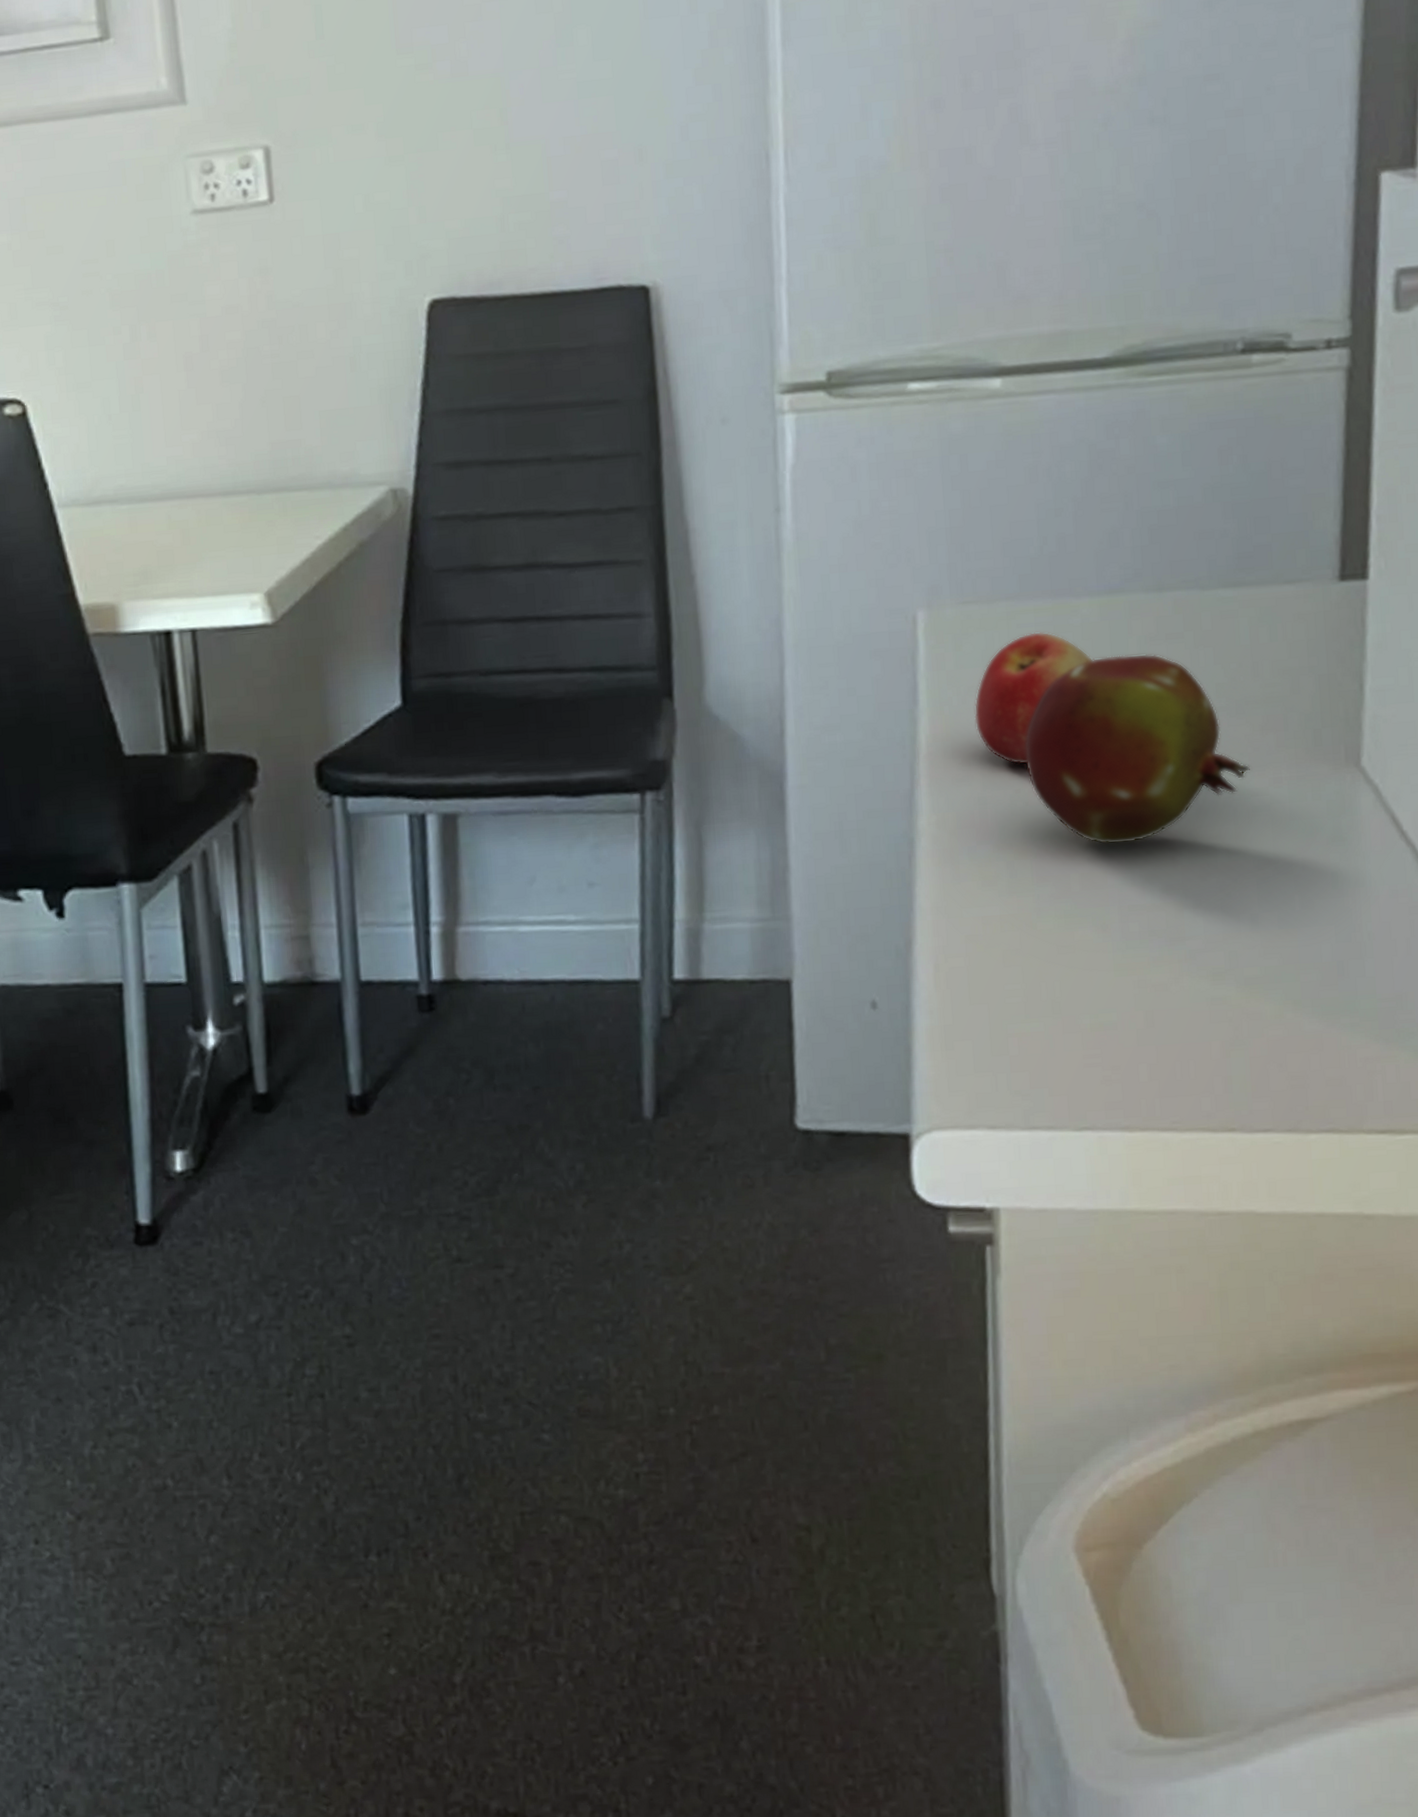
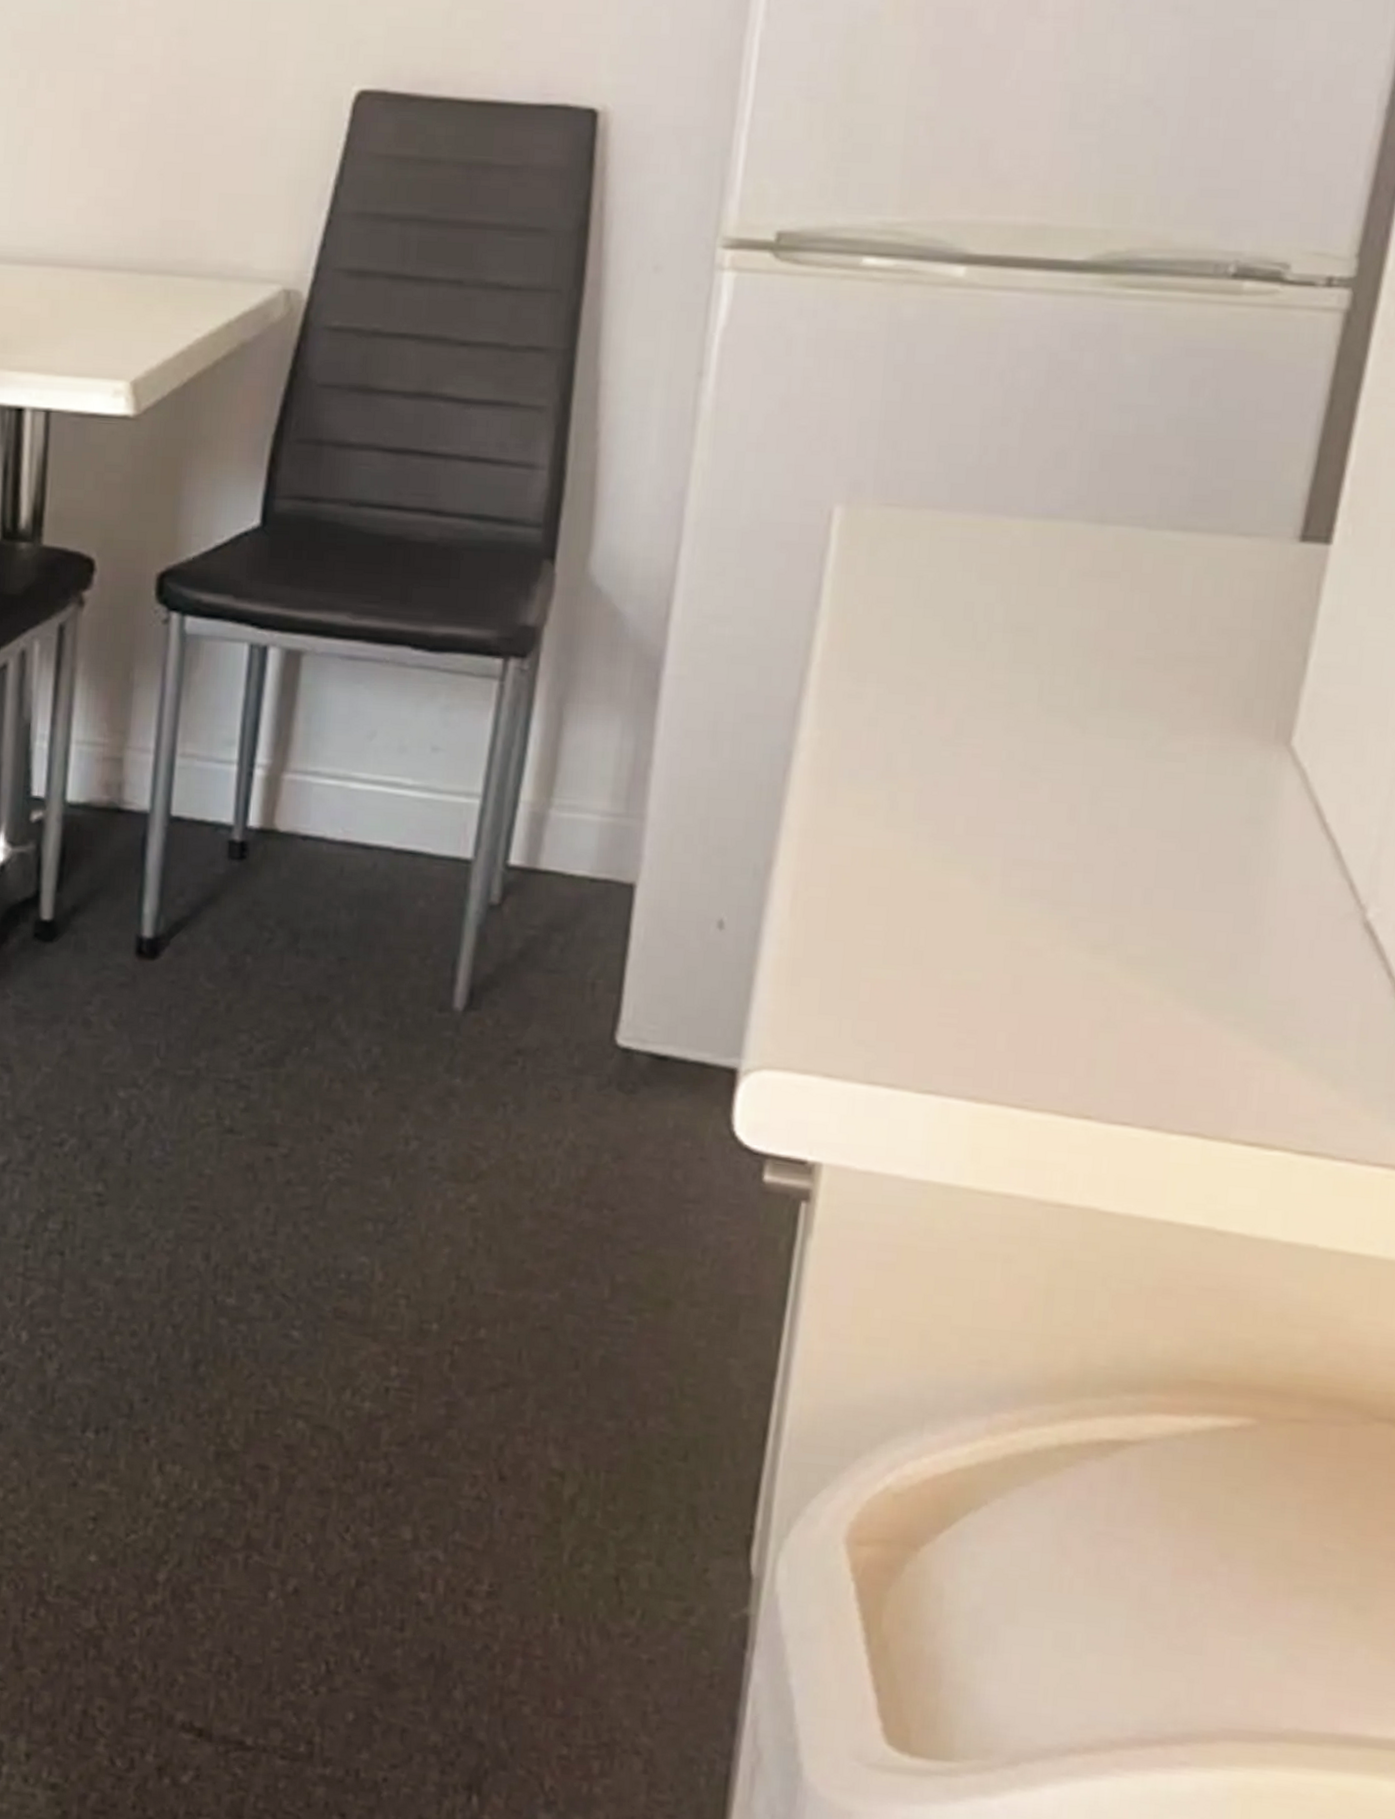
apple: present [974,632,1094,765] -> none [878,548,1018,690]
fruit: present [1025,653,1250,845] -> none [925,585,1170,792]

